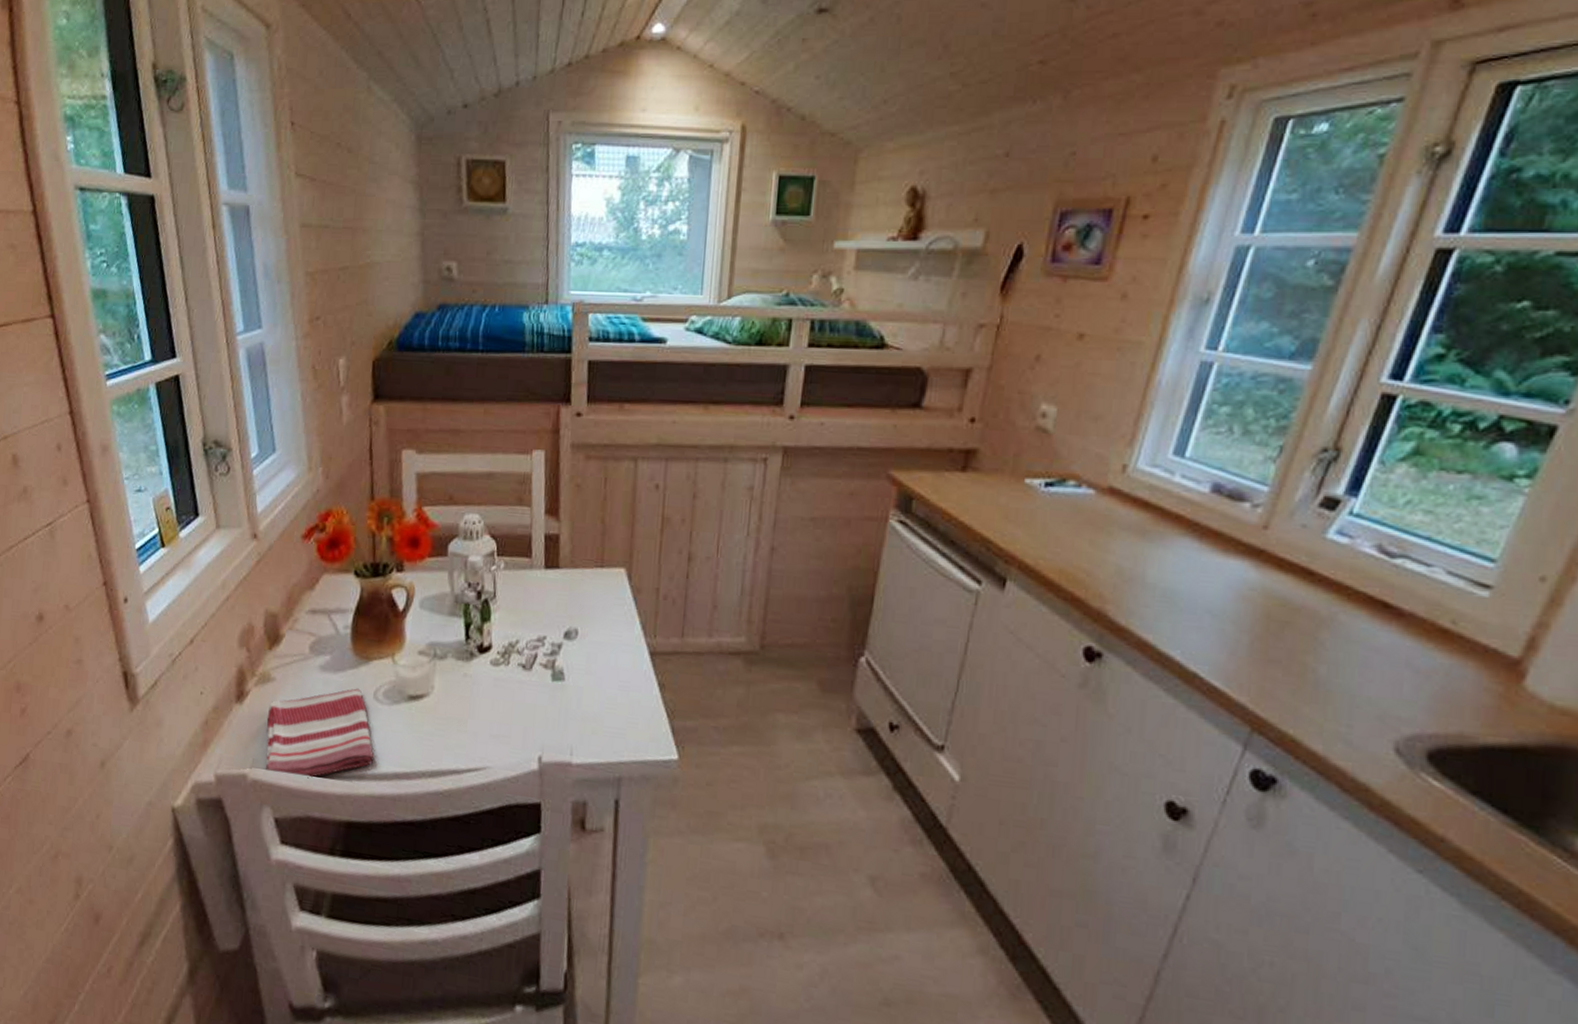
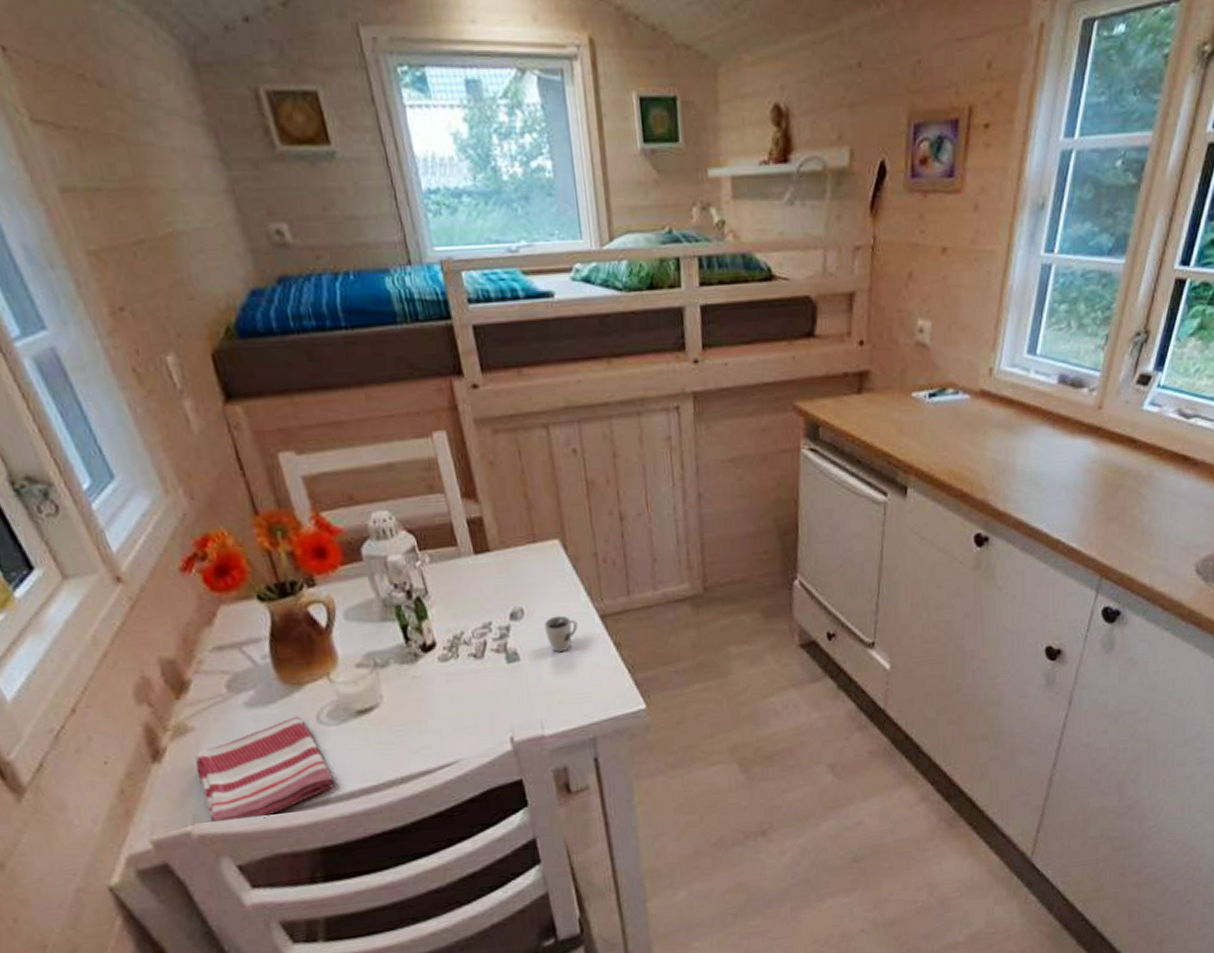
cup: none [593,643,627,681] -> present [544,615,578,652]

